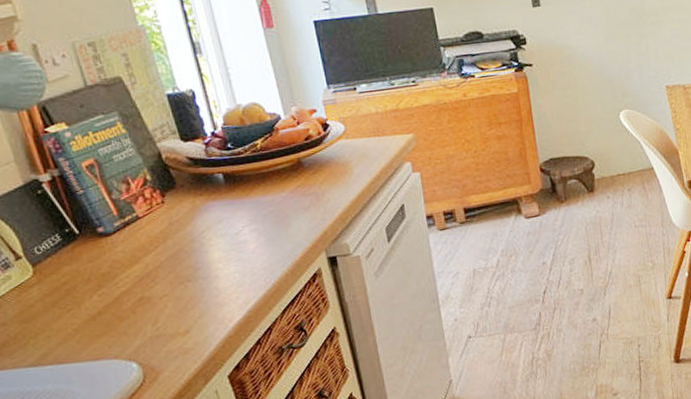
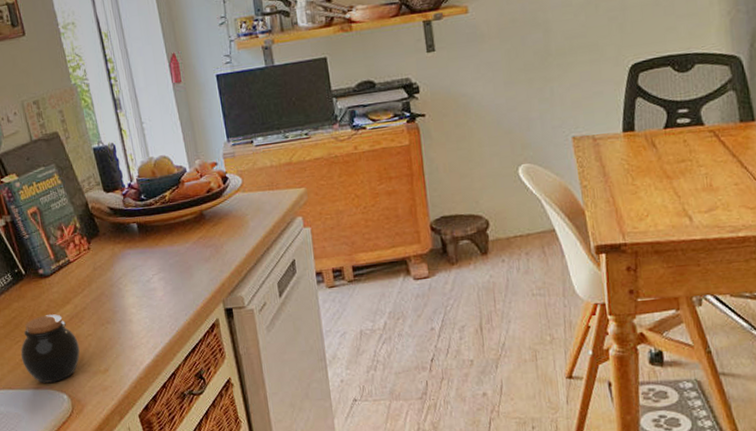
jar: none [74,275,153,353] -> present [20,314,80,383]

